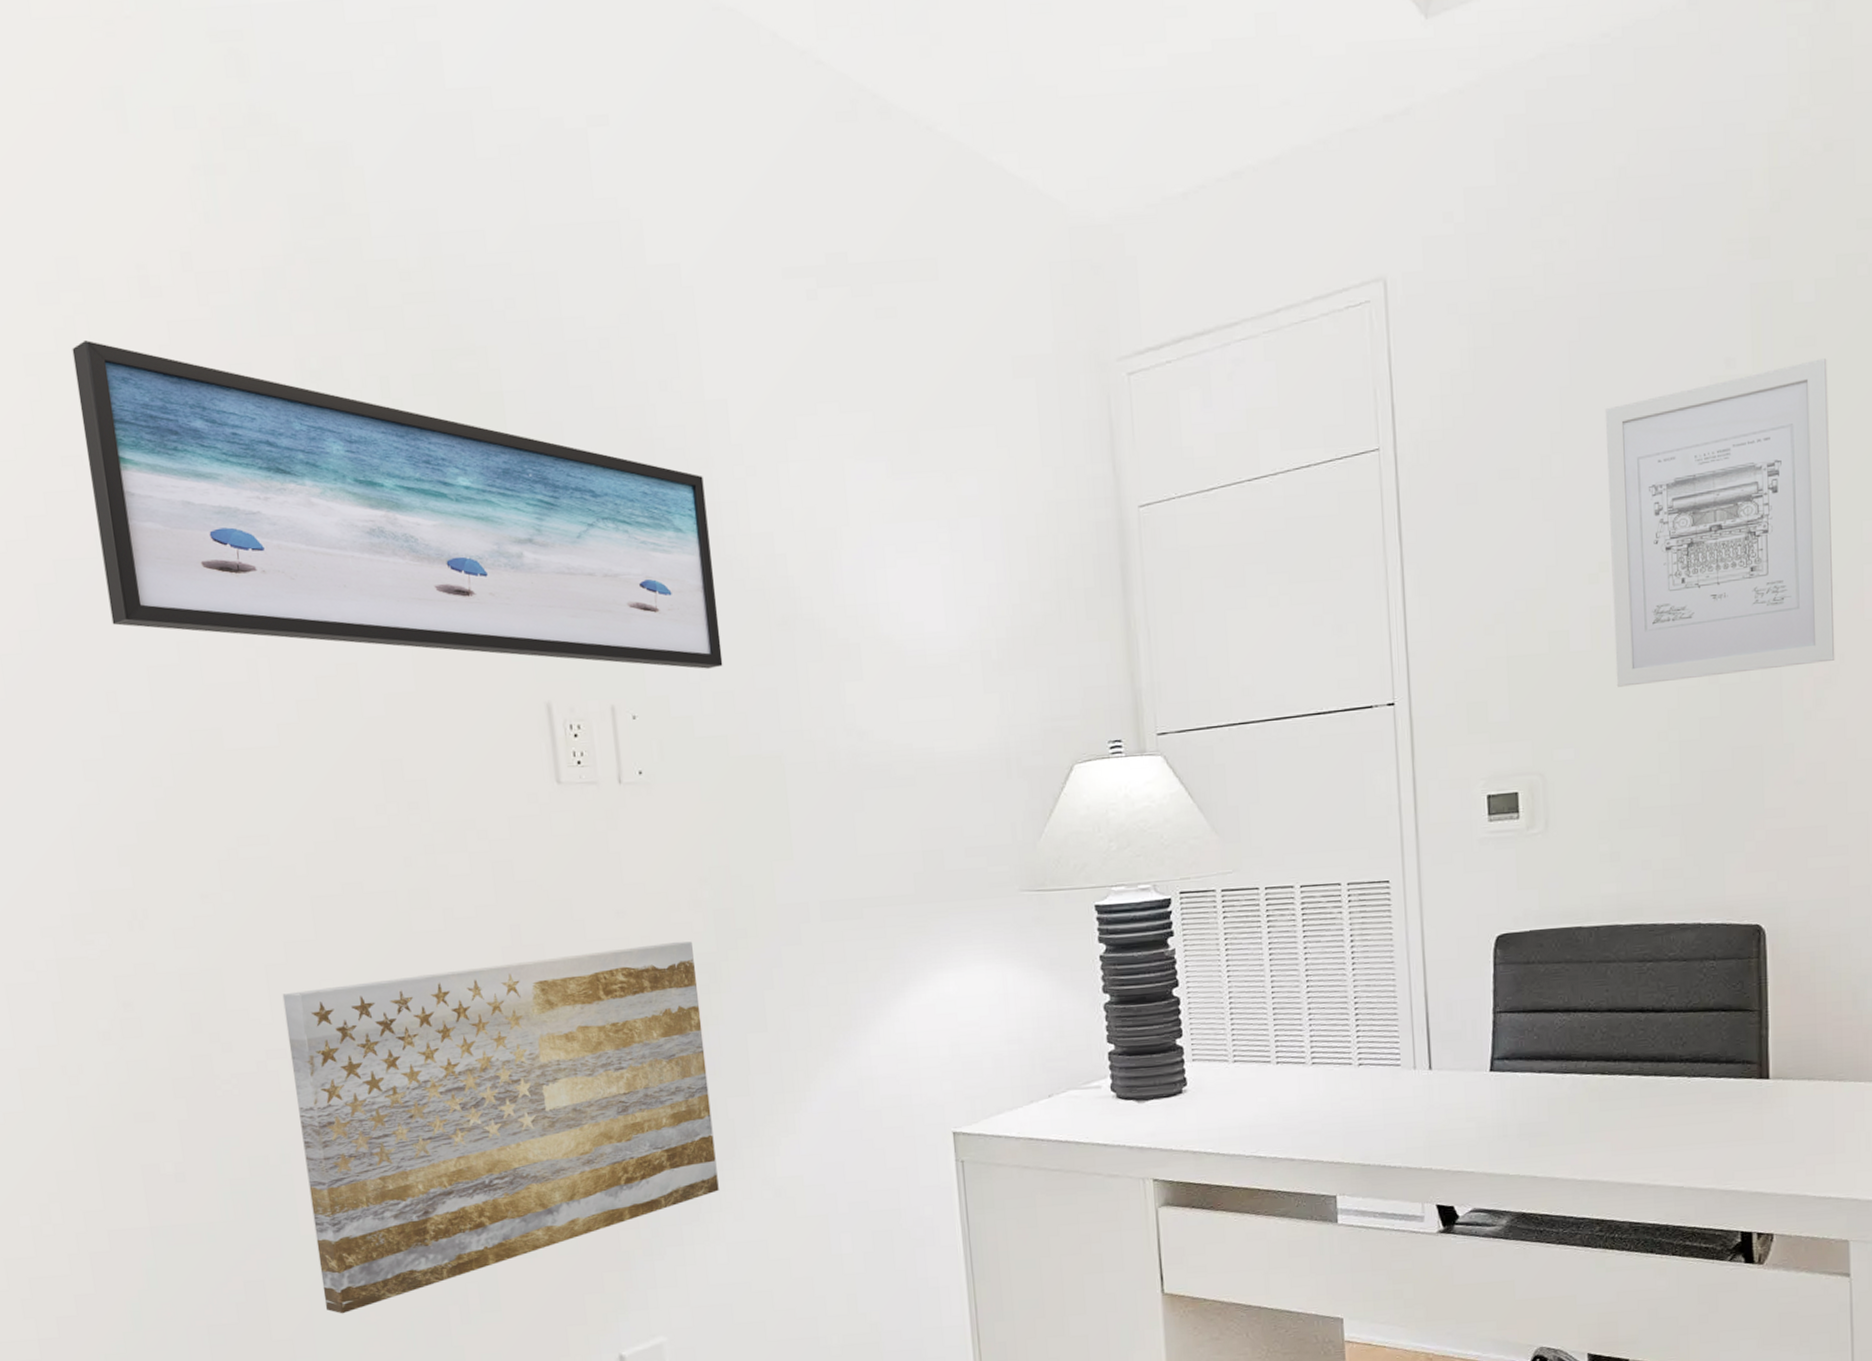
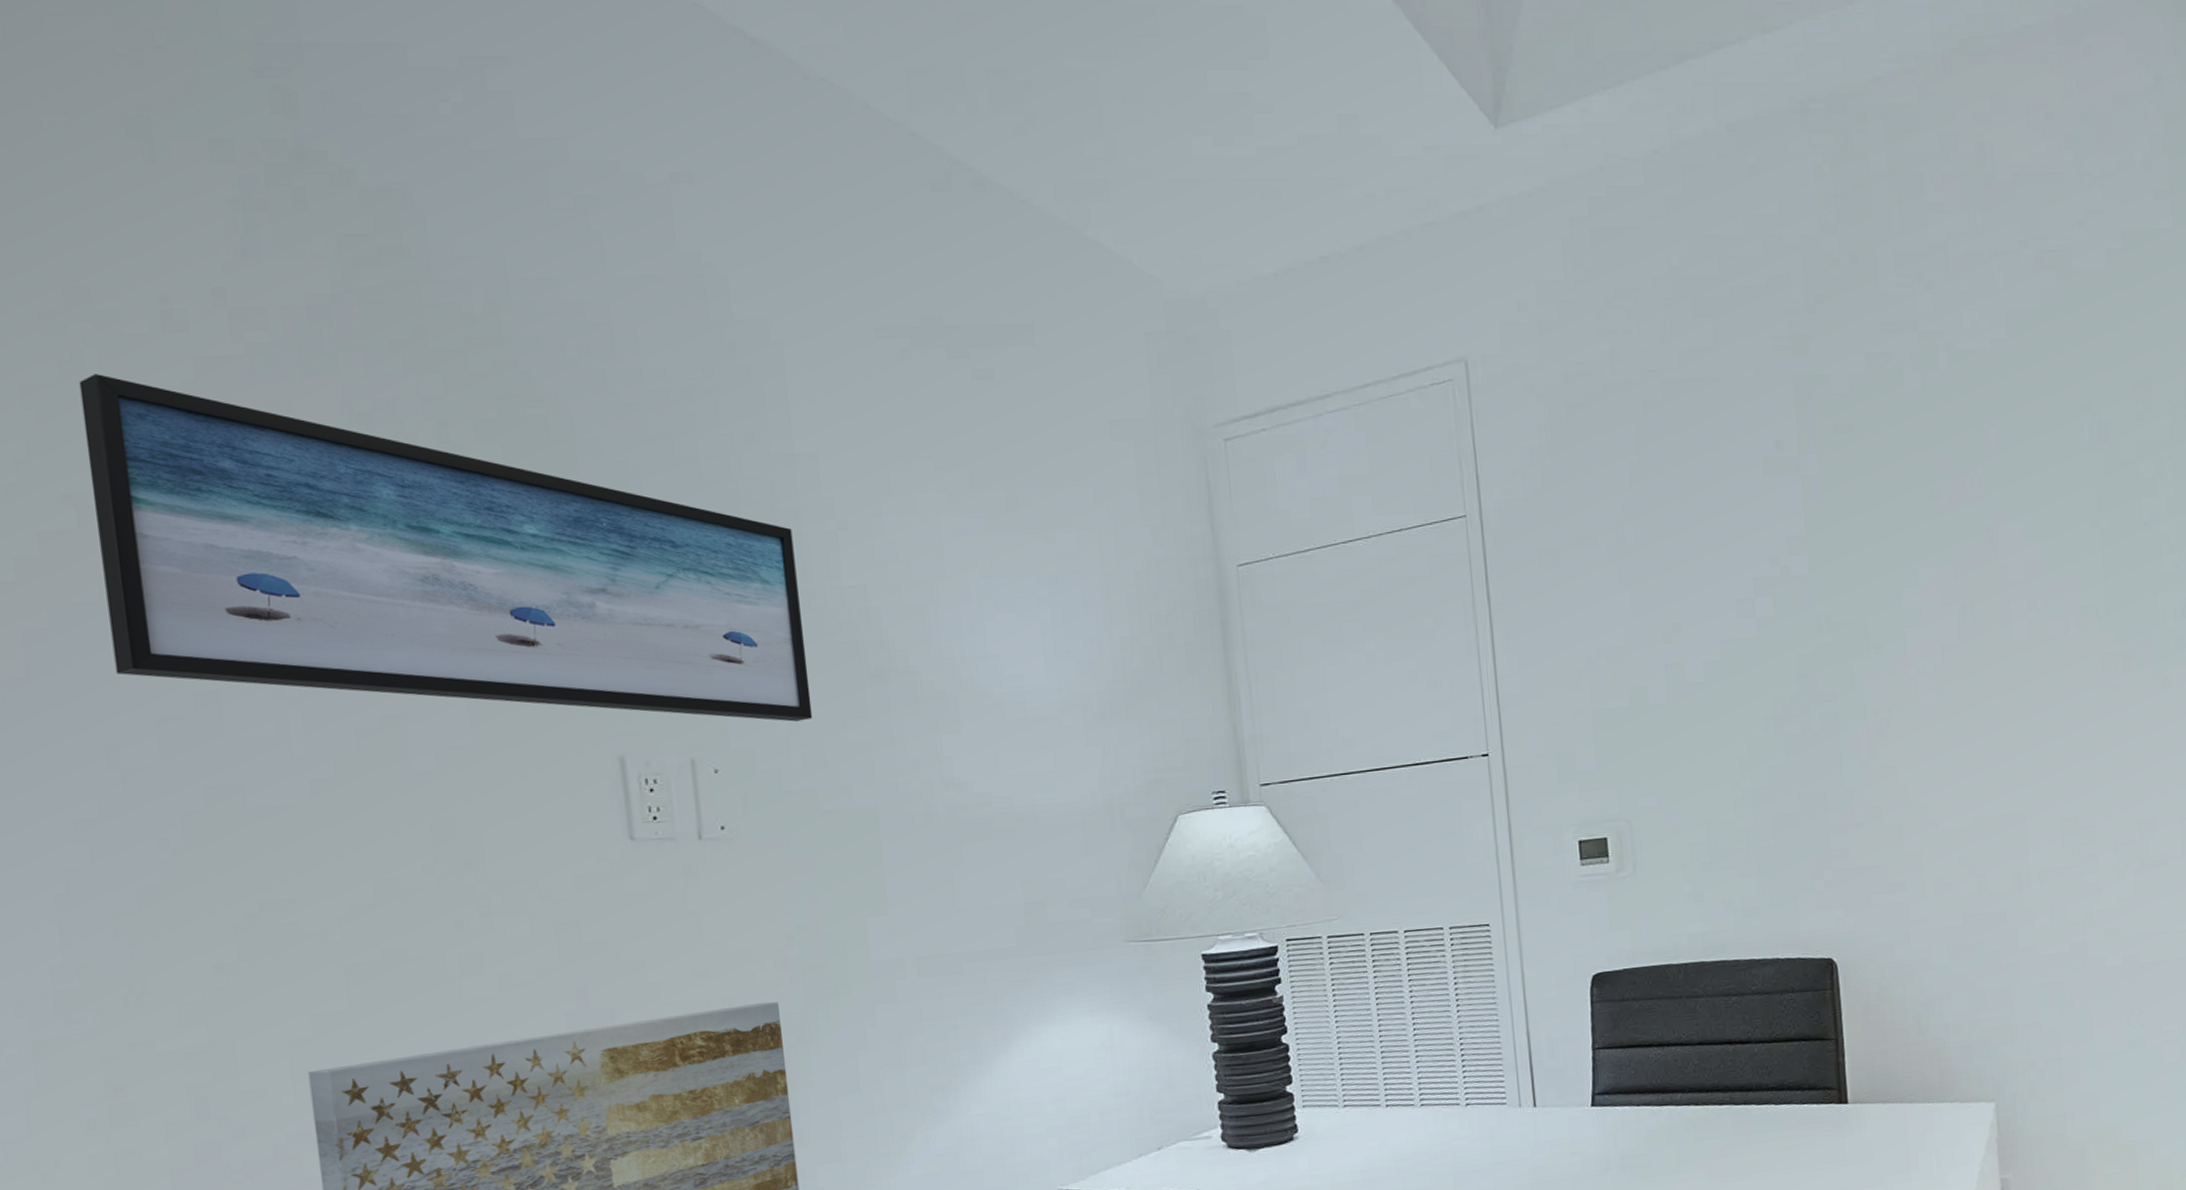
wall art: present [1606,358,1835,687] -> none [1672,444,1885,739]

